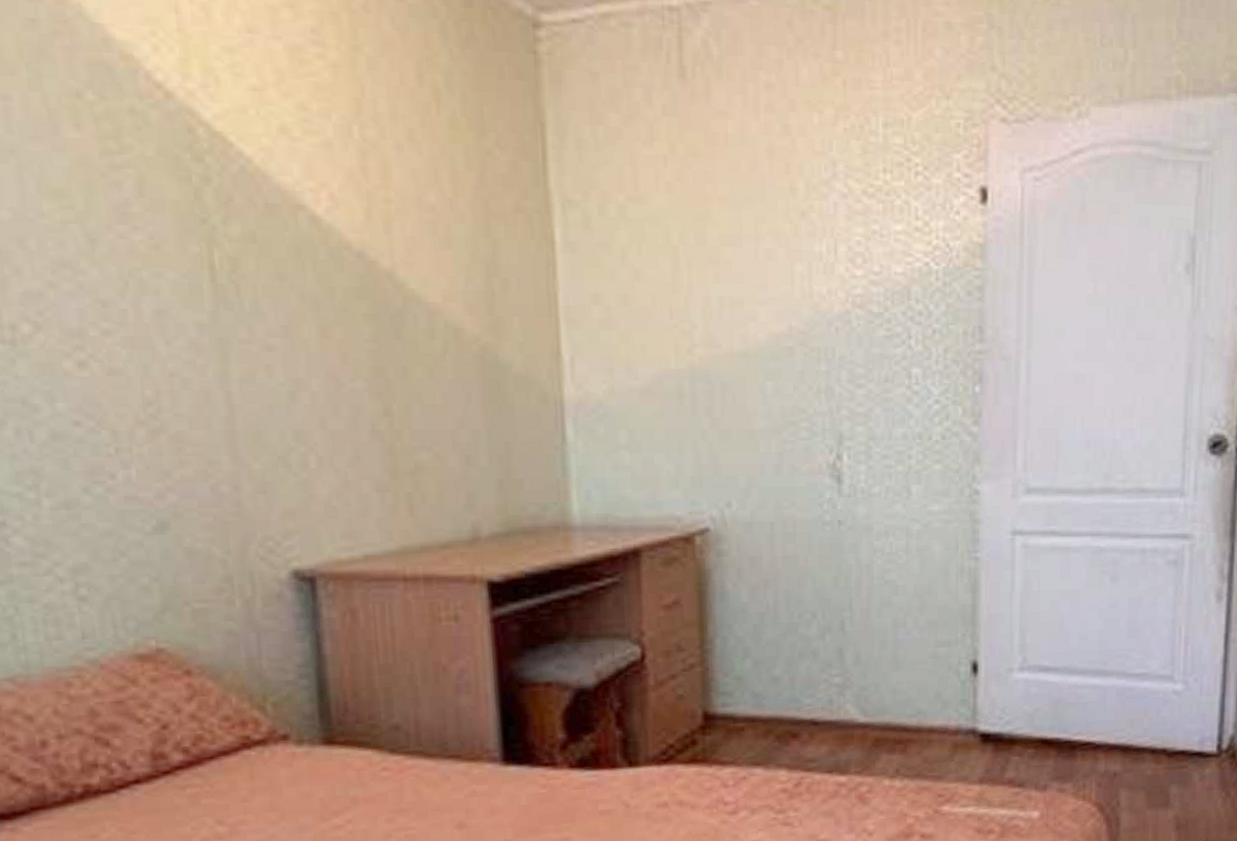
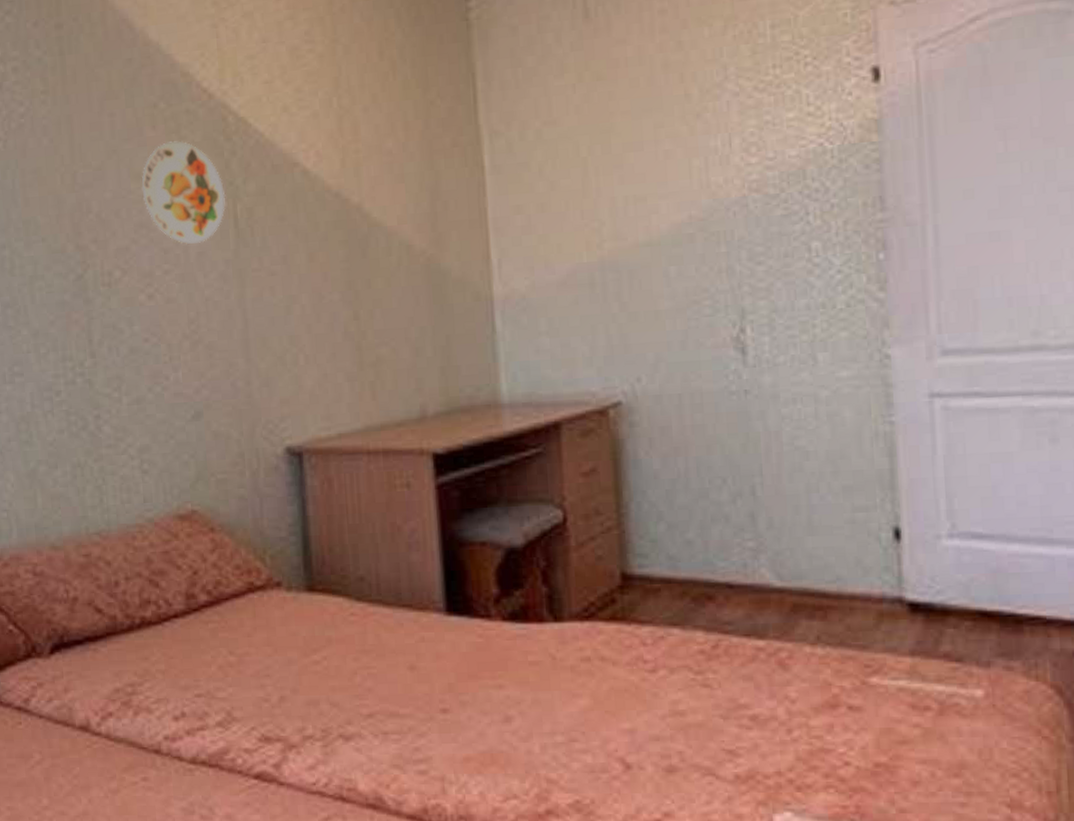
decorative plate: none [60,150,196,297] -> present [141,140,226,244]

